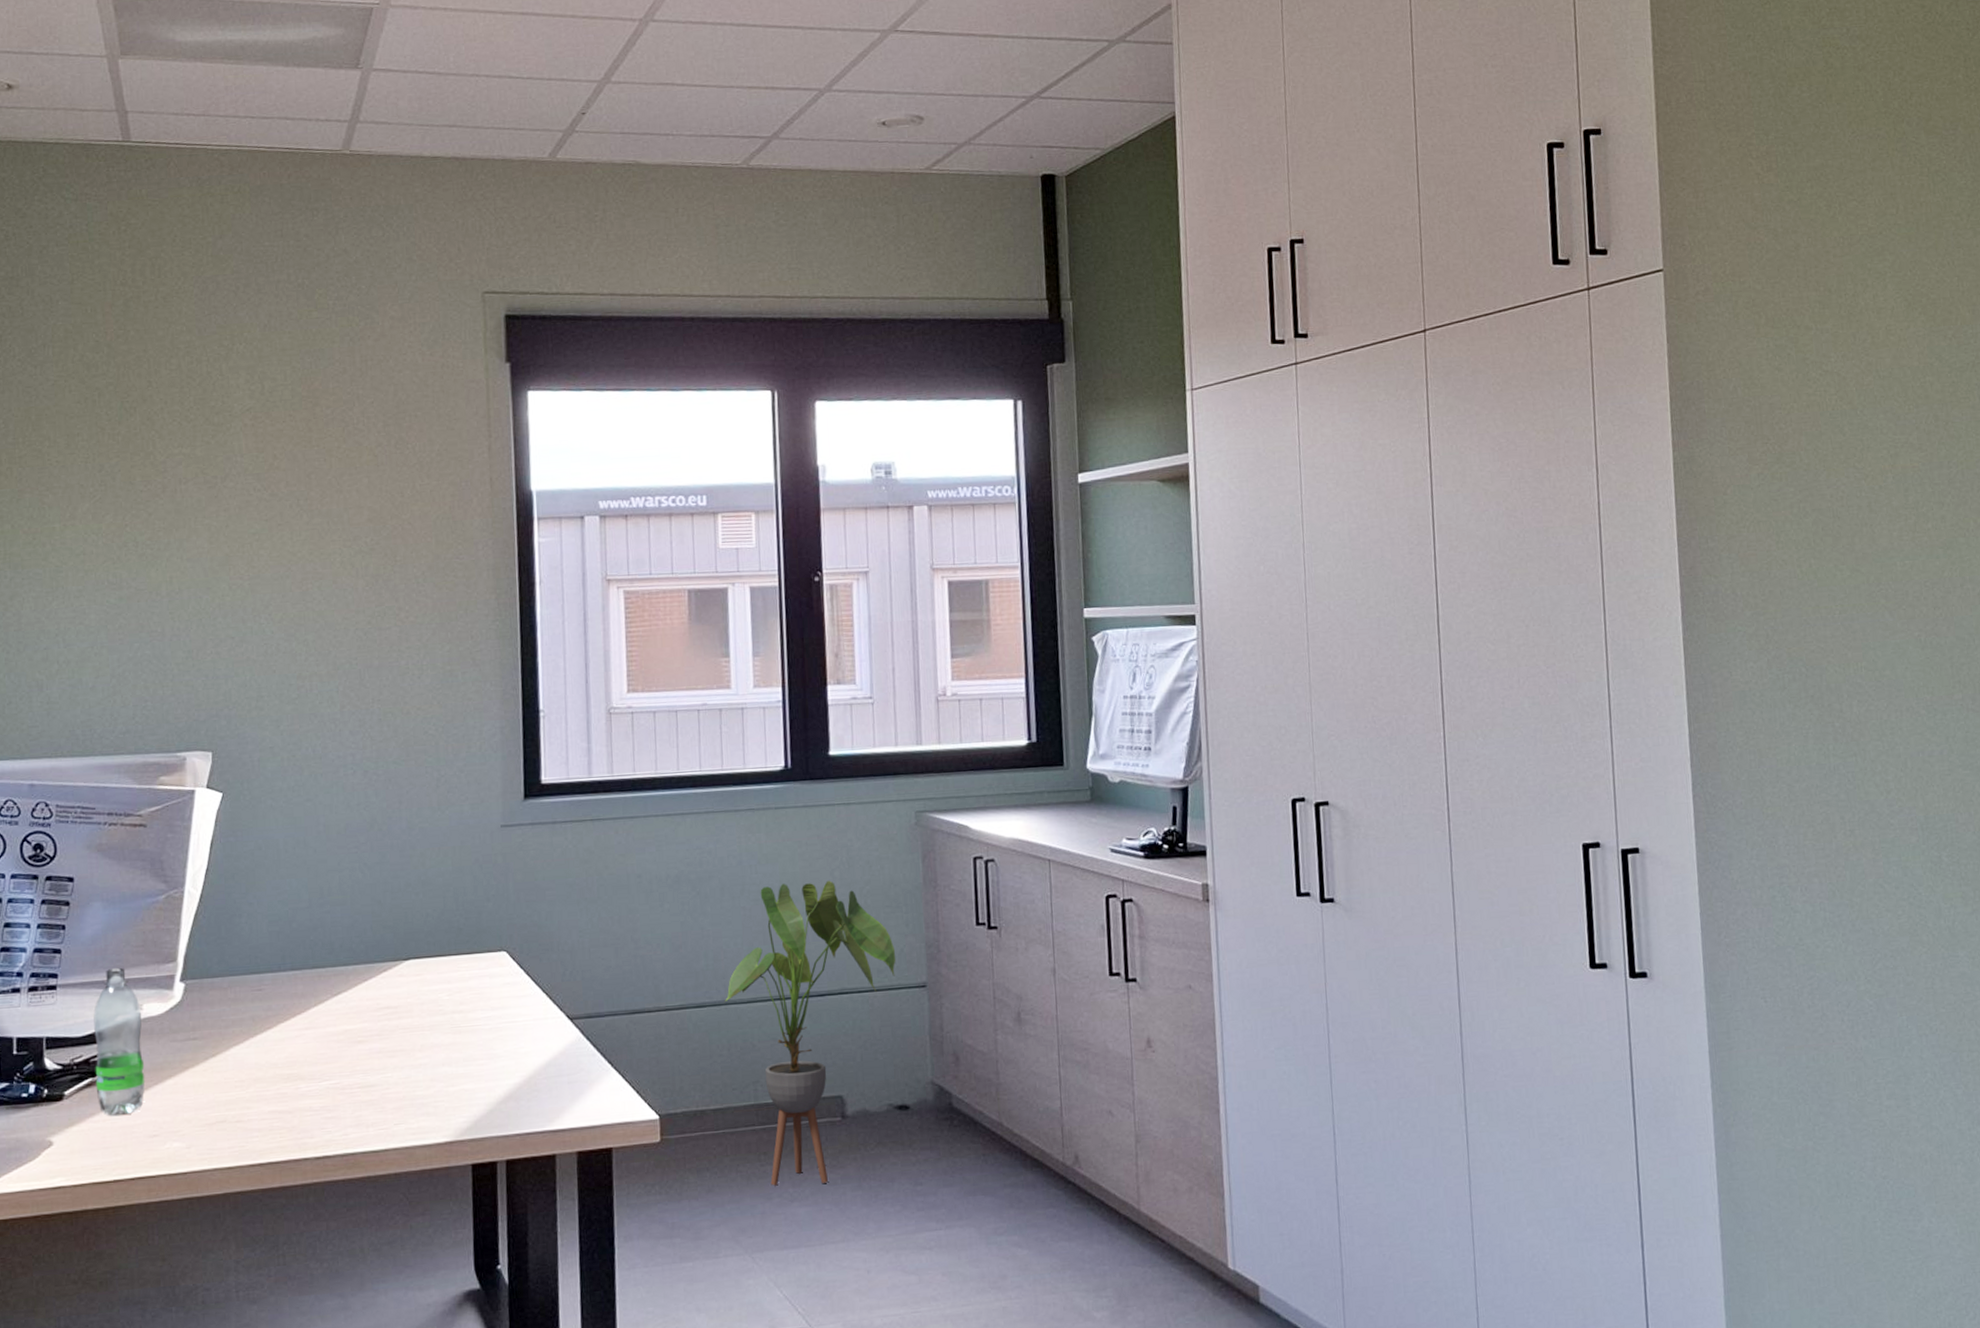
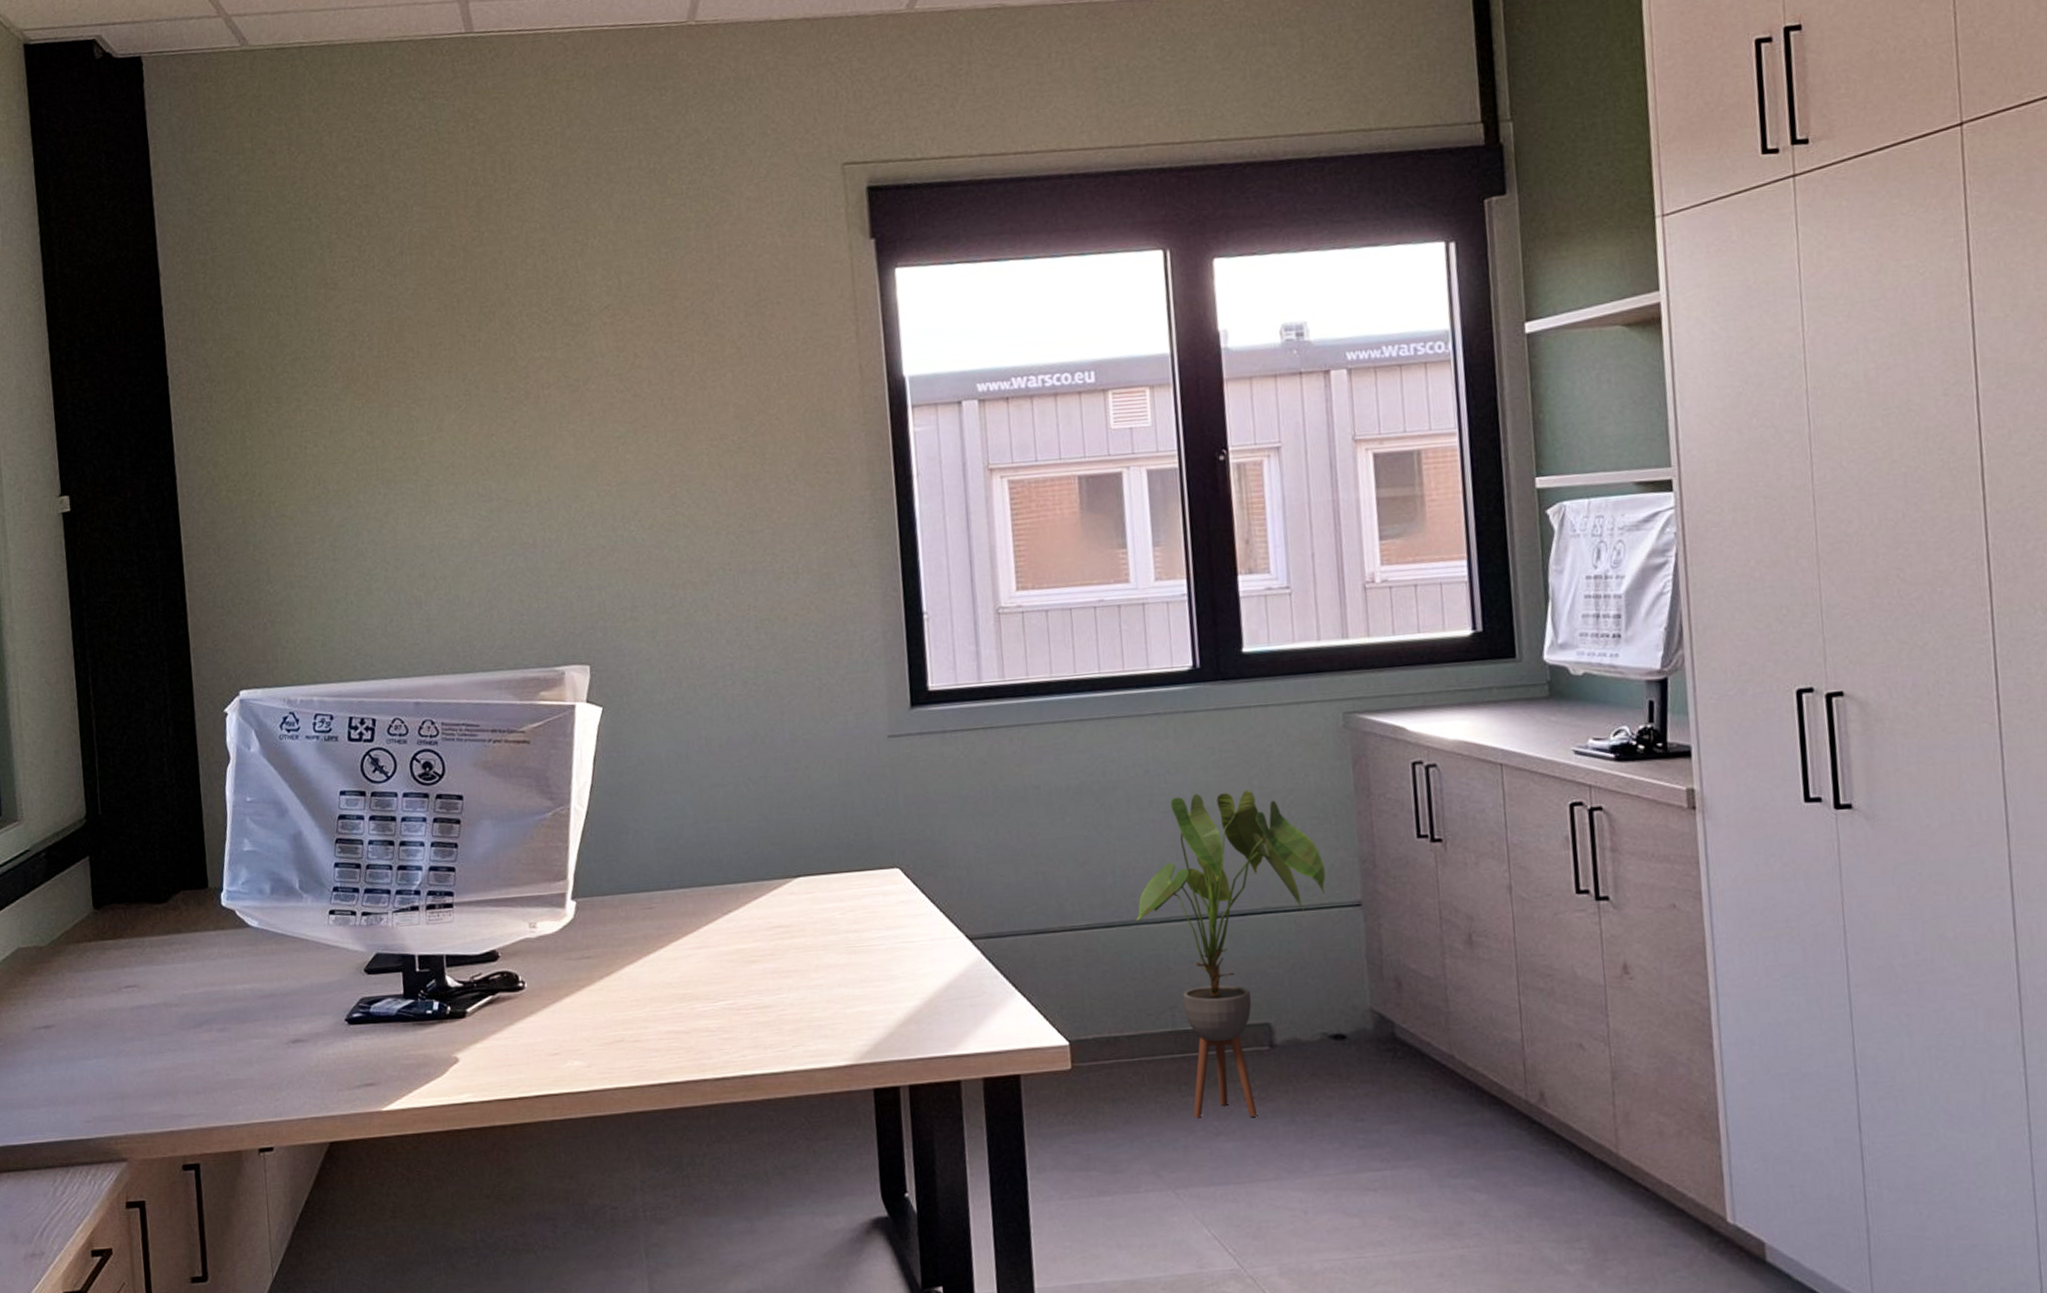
bottle: present [93,967,146,1117] -> none [489,885,544,1035]

